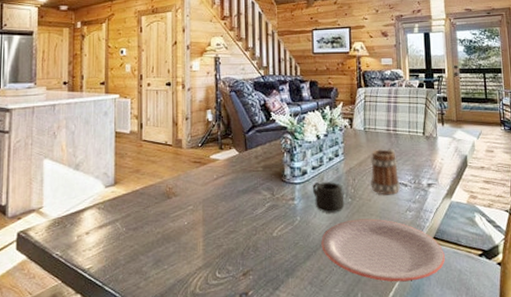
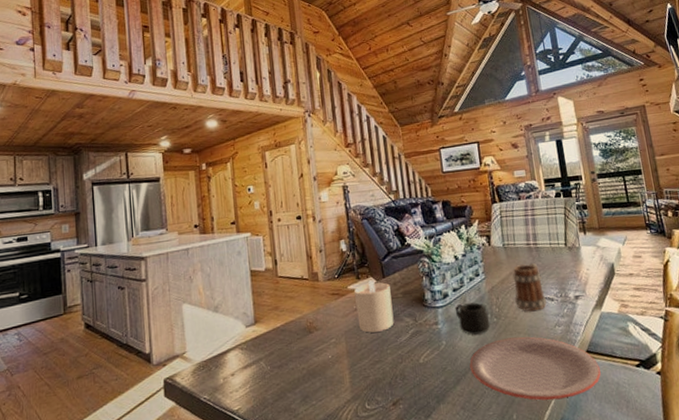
candle: none [215,151,252,203] -> present [353,280,394,333]

